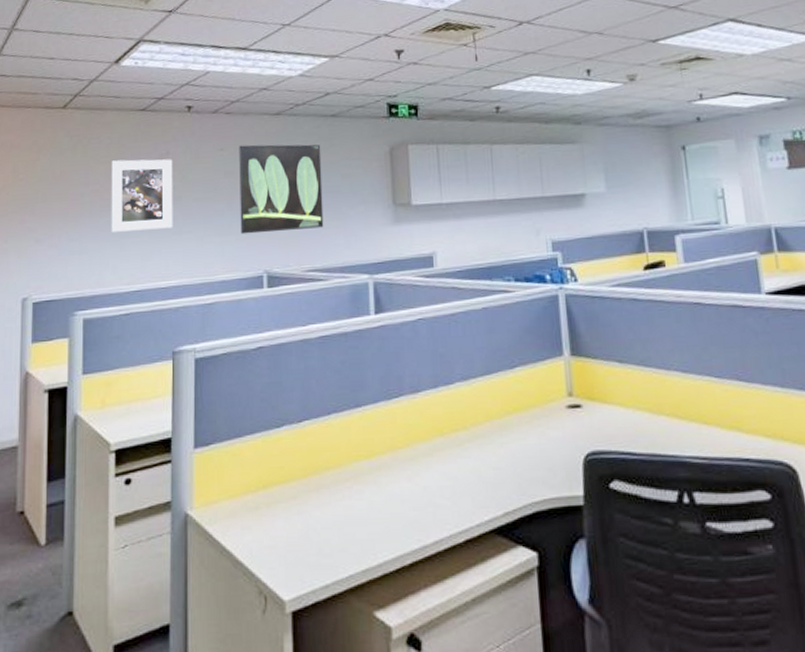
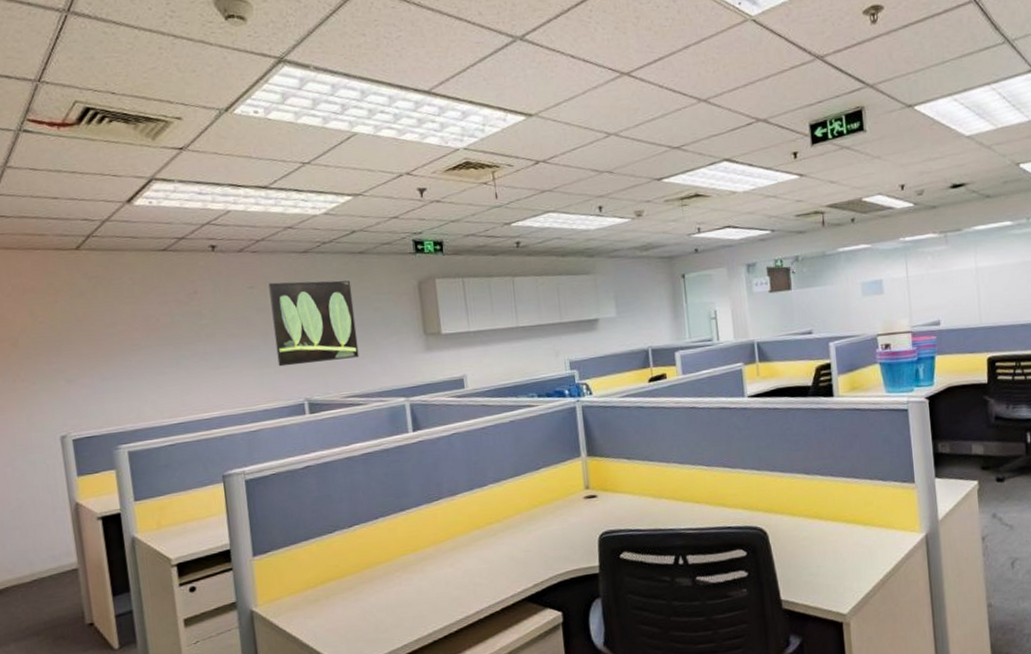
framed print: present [111,159,173,232] -> none [137,297,210,370]

